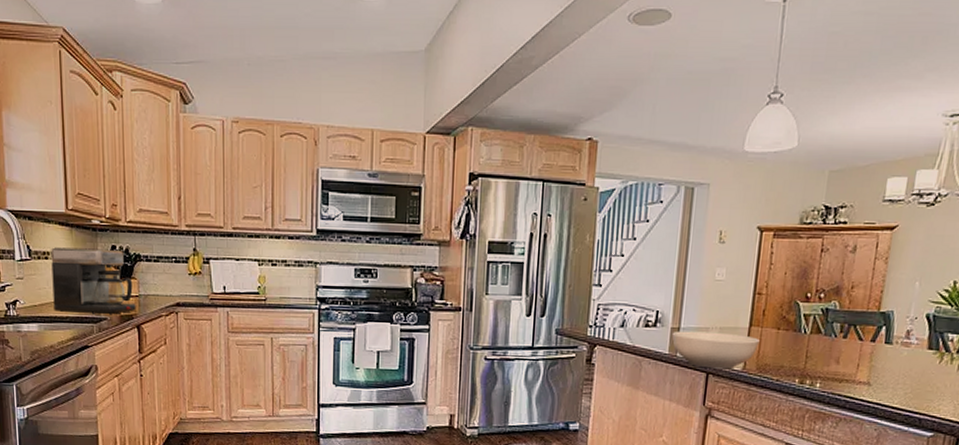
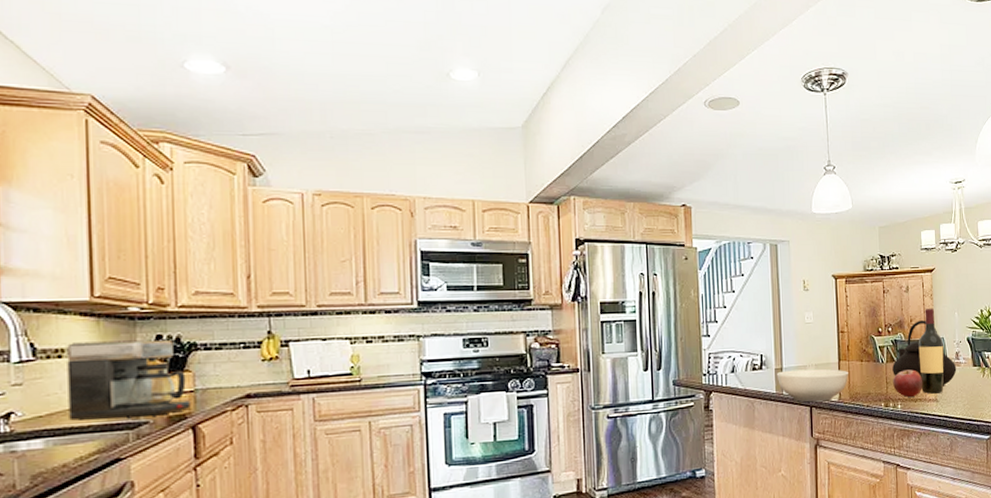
fruit: none [814,344,856,376] -> present [893,369,923,397]
teapot: none [816,288,905,369] -> present [892,320,957,387]
wine bottle: none [850,275,892,376] -> present [918,309,944,394]

